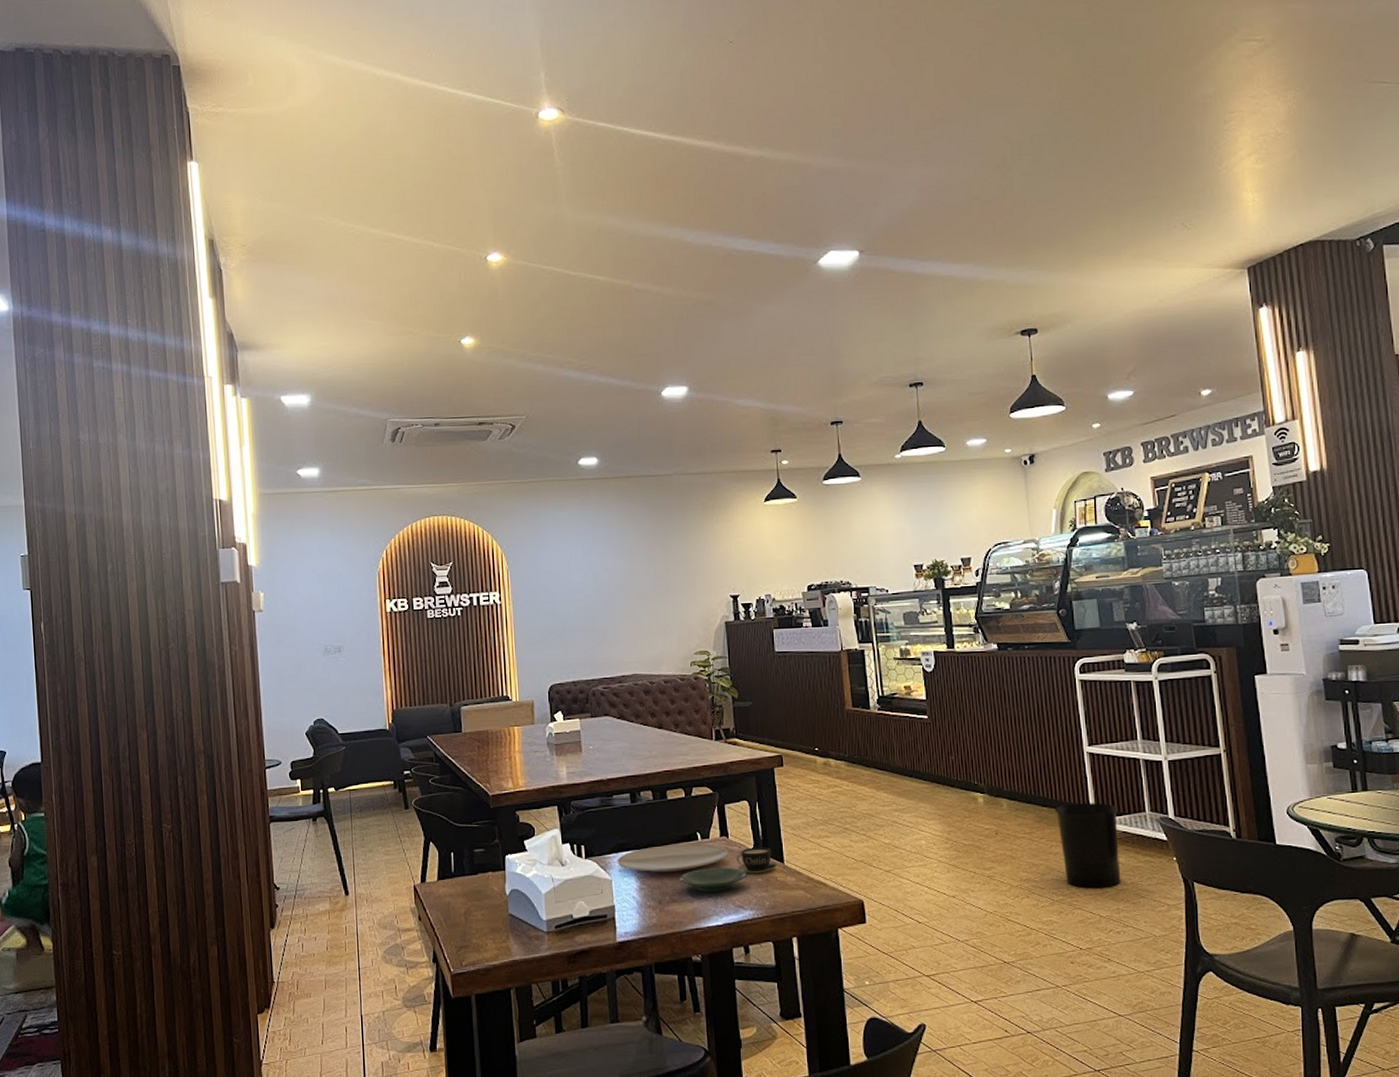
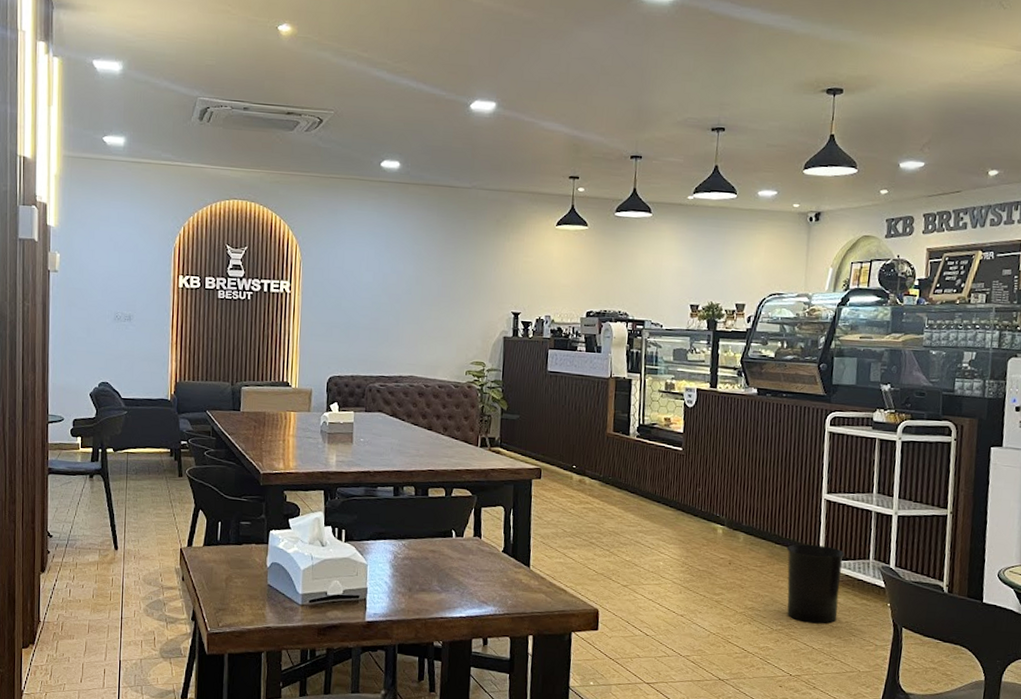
plate: present [617,844,728,873] -> none [374,538,479,565]
saucer: present [678,867,748,893] -> none [430,563,495,587]
teacup: present [736,847,777,874] -> none [485,549,523,575]

